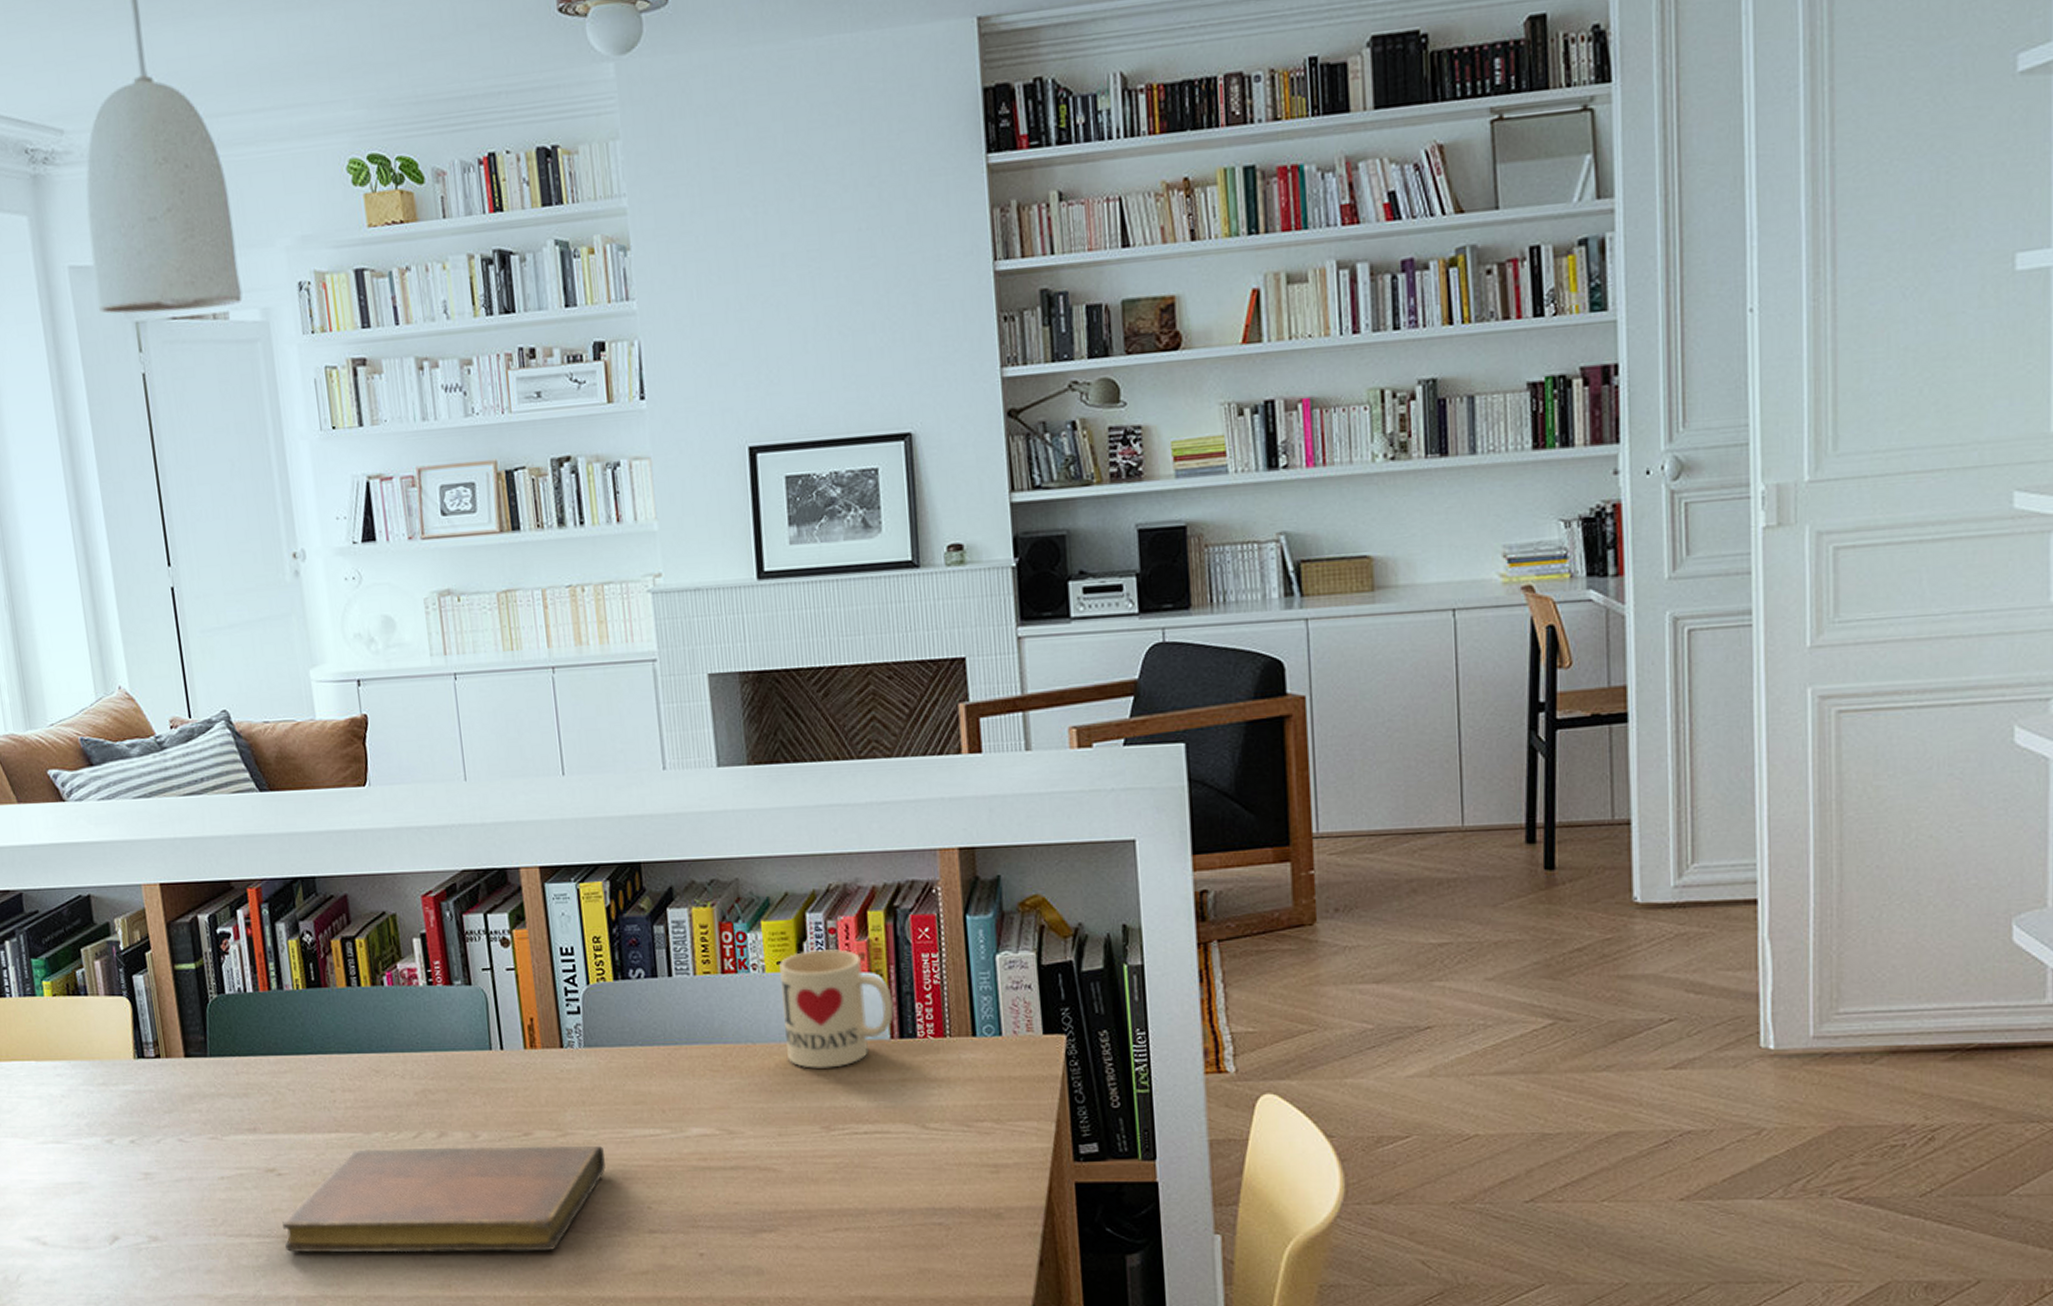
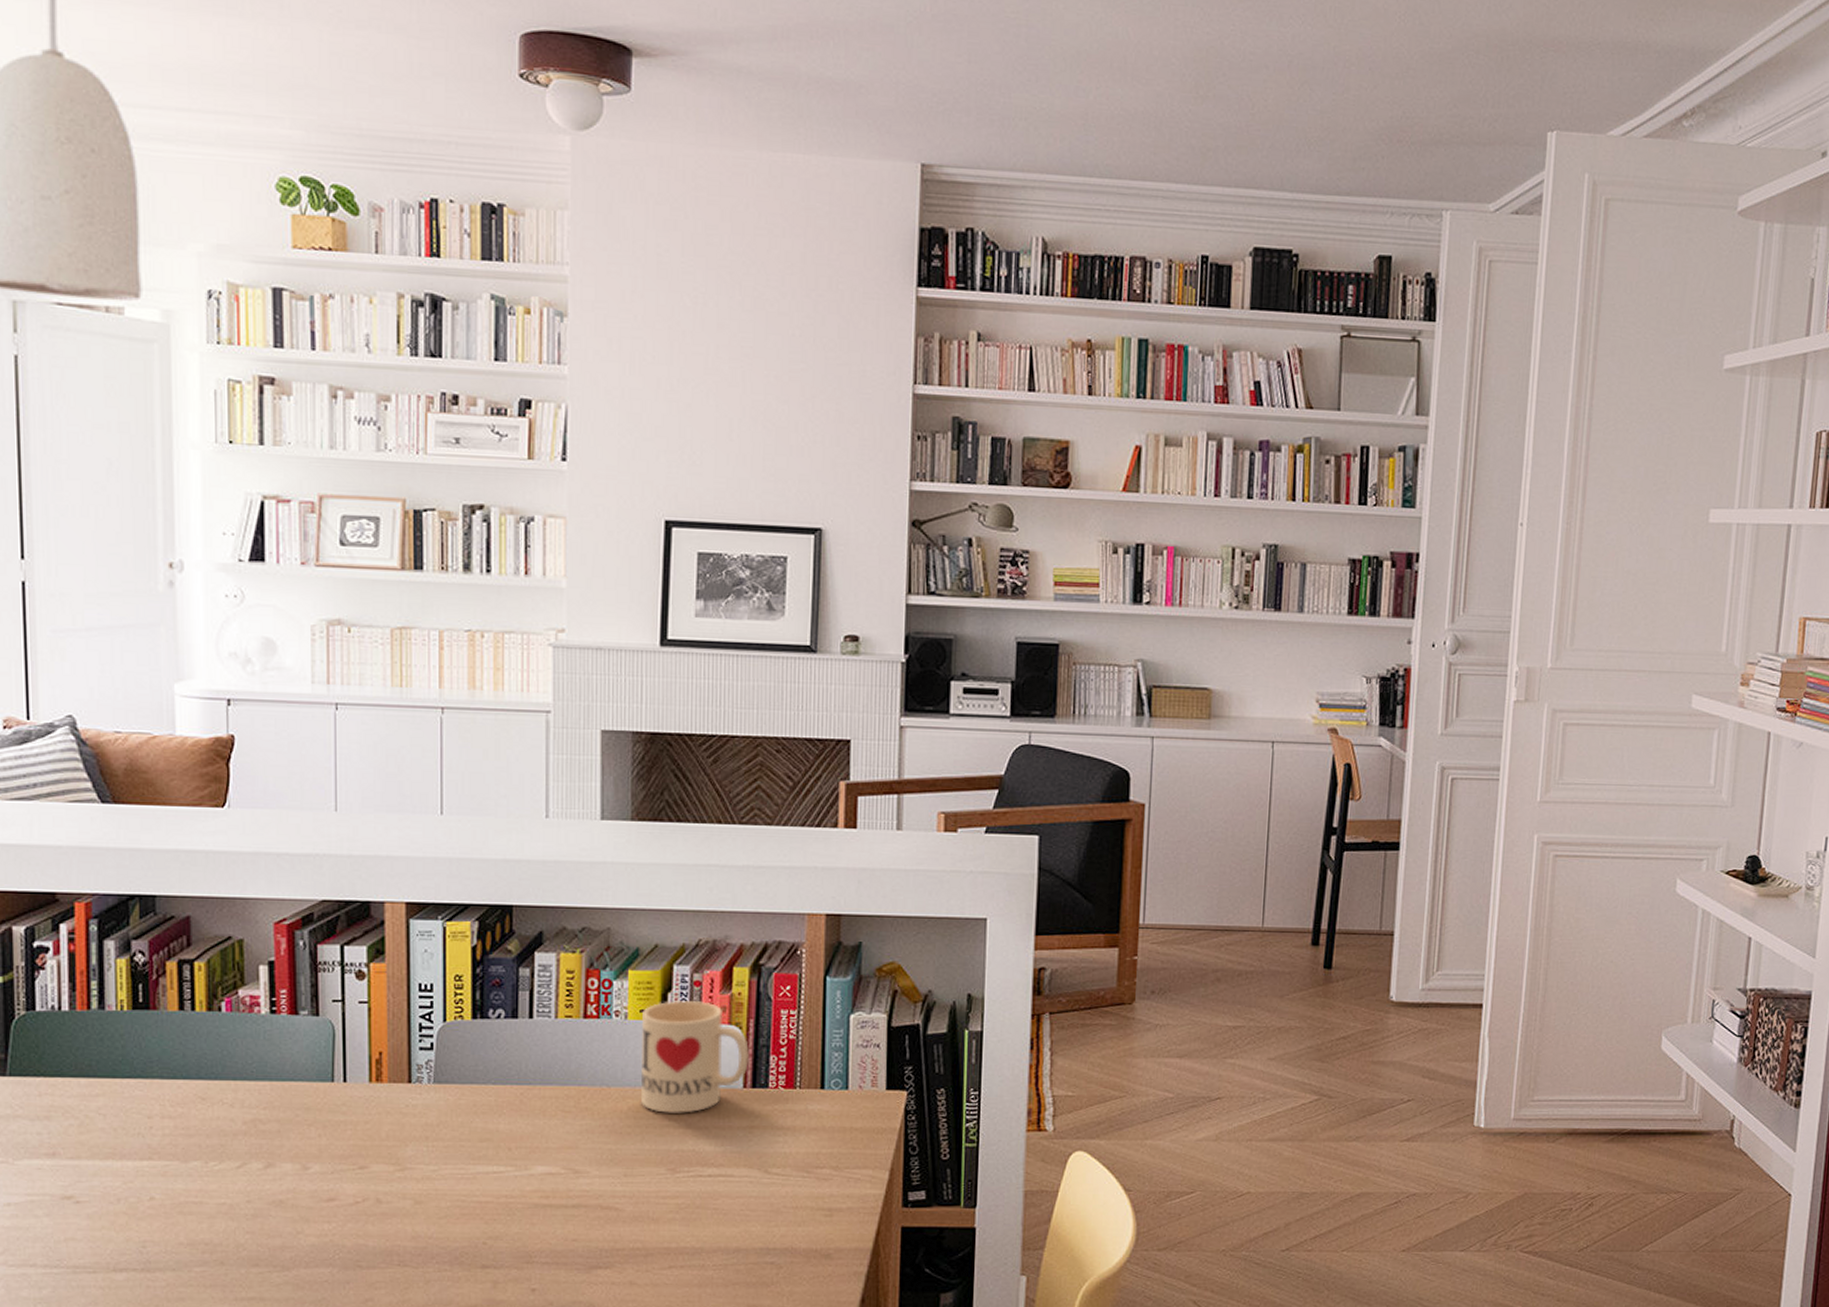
notebook: present [282,1145,606,1253] -> none [74,1178,443,1285]

